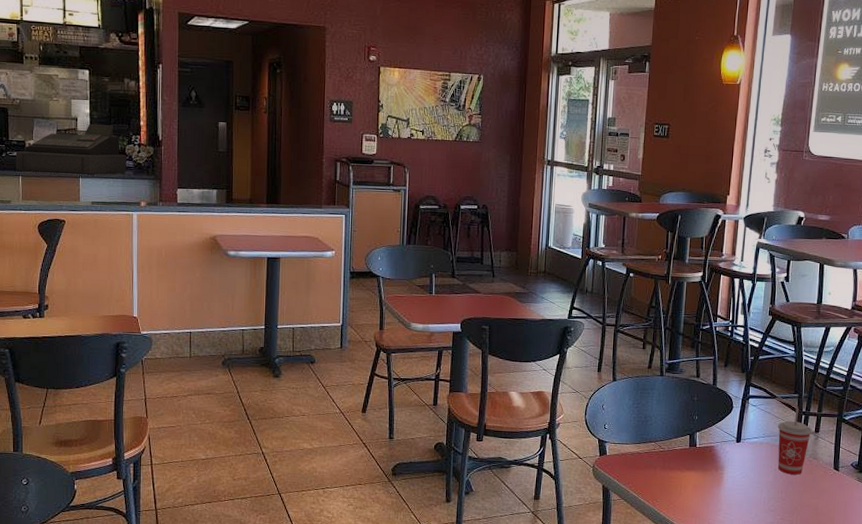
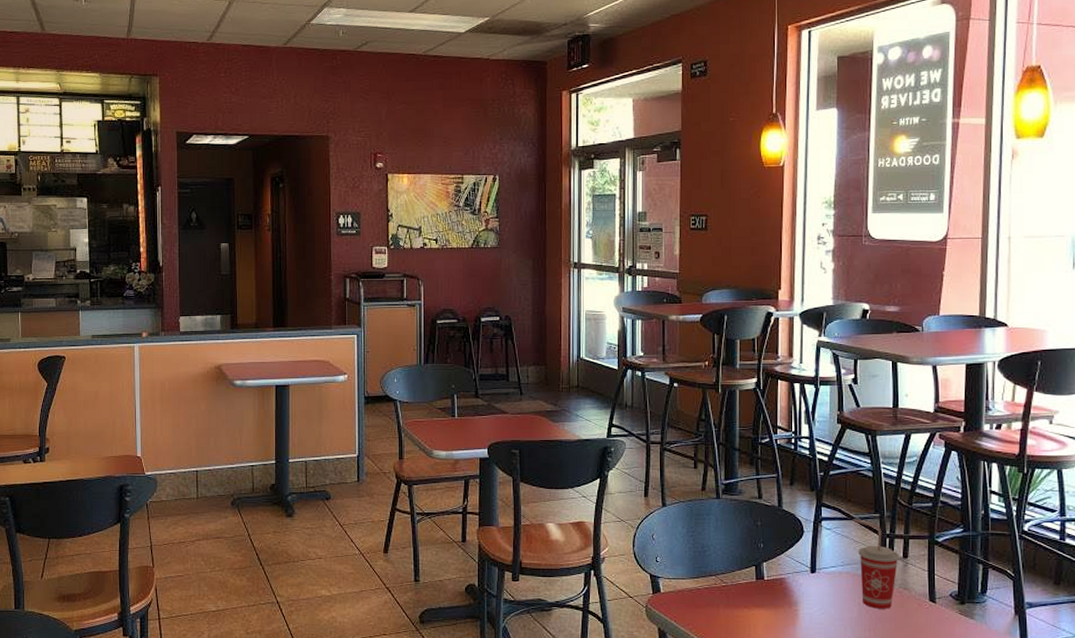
cash register: present [15,124,127,175] -> none [14,254,127,308]

